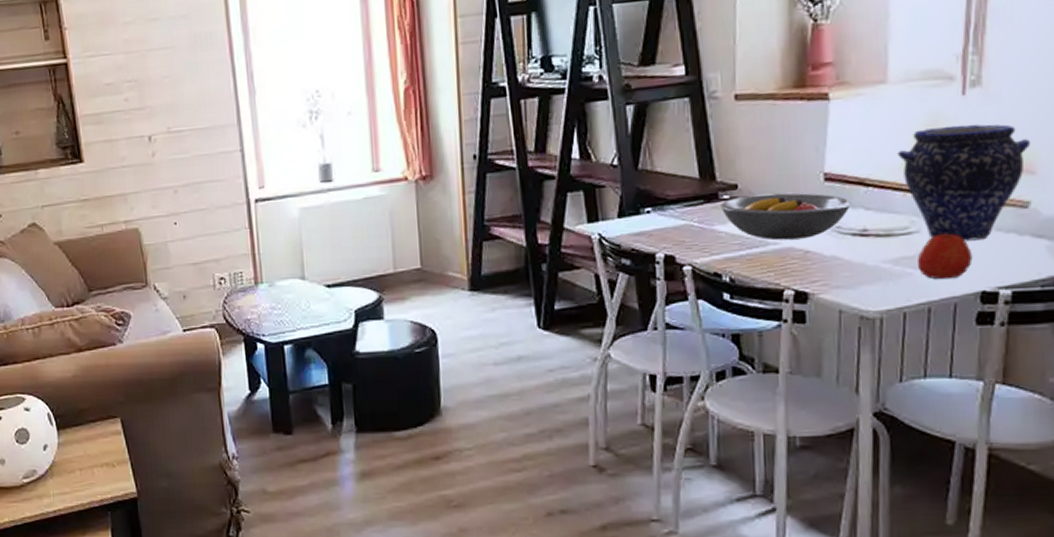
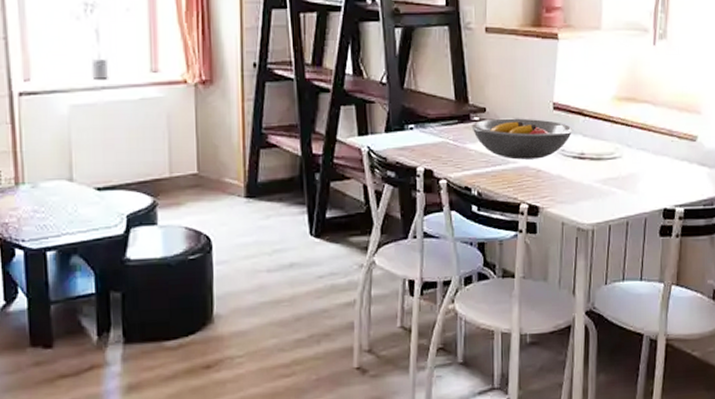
vase: present [898,124,1030,242] -> none [607,69,698,167]
apple: present [916,233,973,280] -> none [619,159,658,198]

